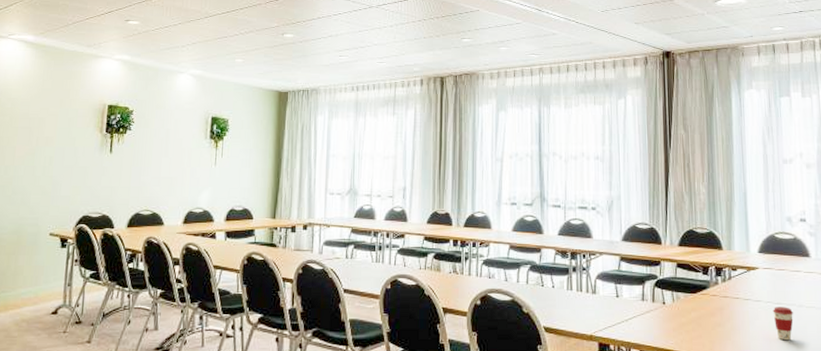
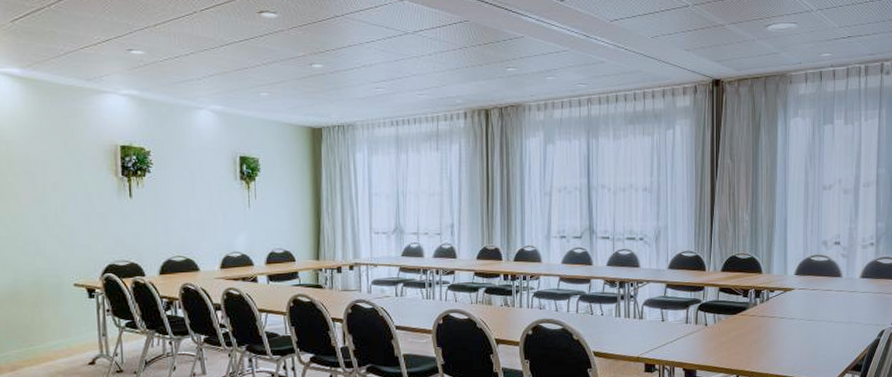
coffee cup: present [773,307,793,341] -> none [805,323,823,353]

